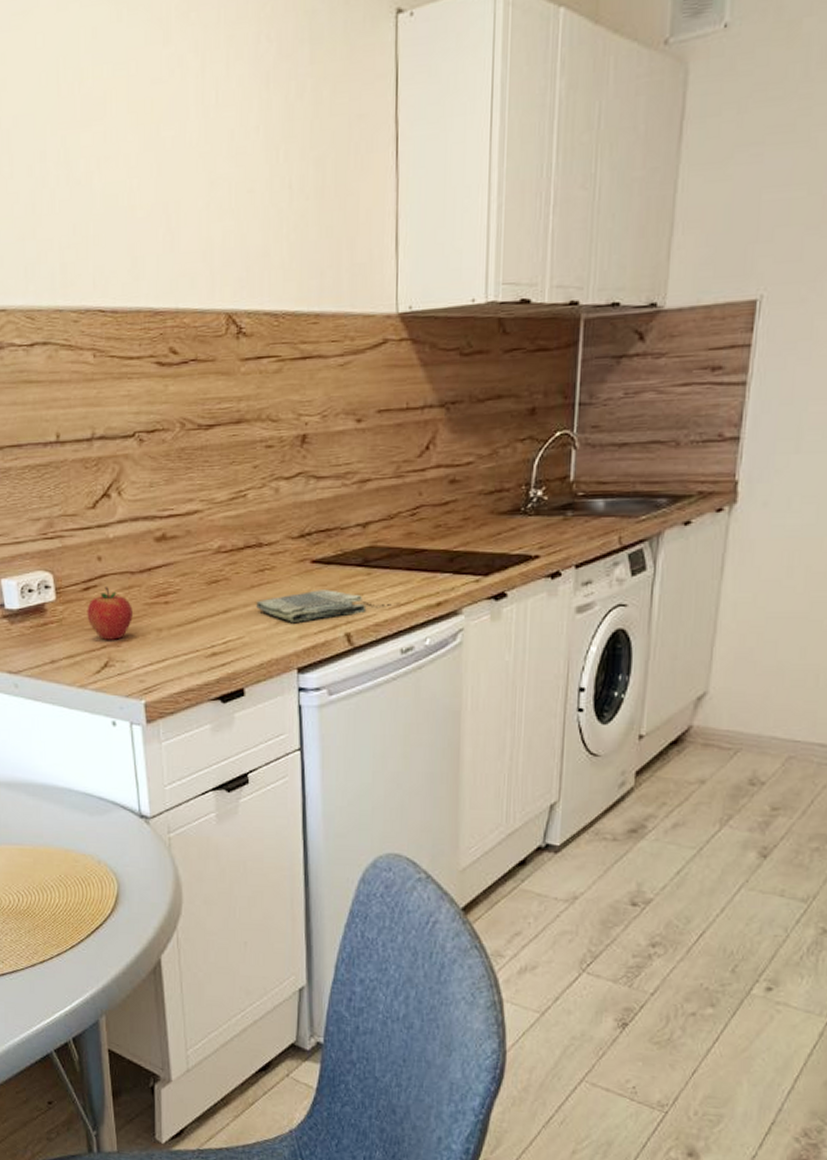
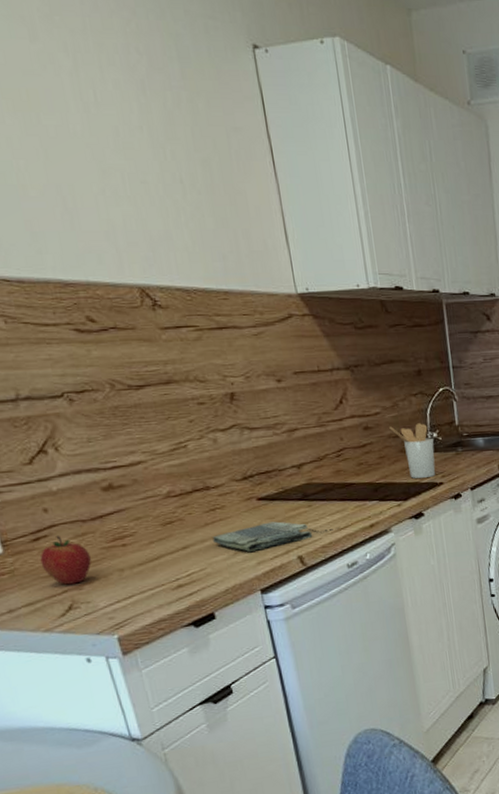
utensil holder: none [482,477,536,549] -> present [389,423,436,479]

